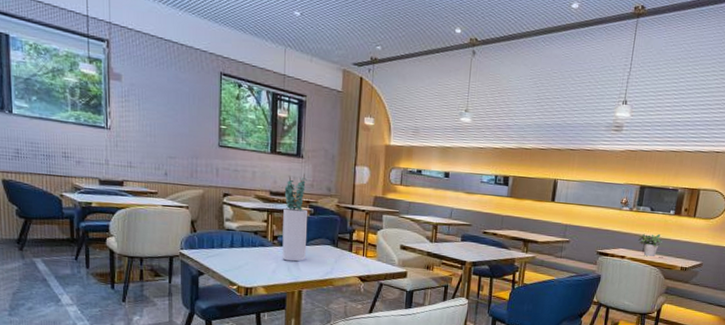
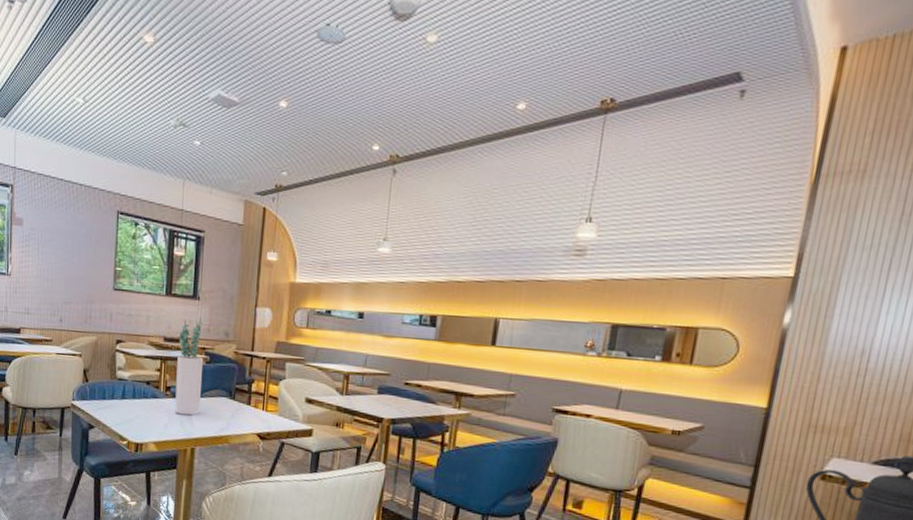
potted plant: present [638,233,663,257] -> none [610,385,645,417]

